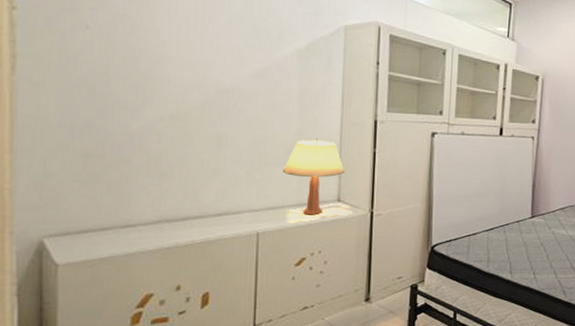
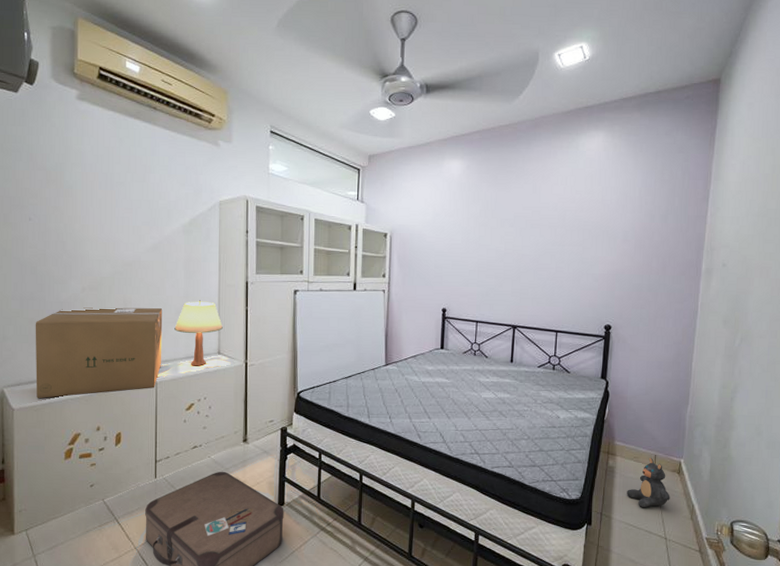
box: none [91,141,269,252] -> present [35,307,163,399]

